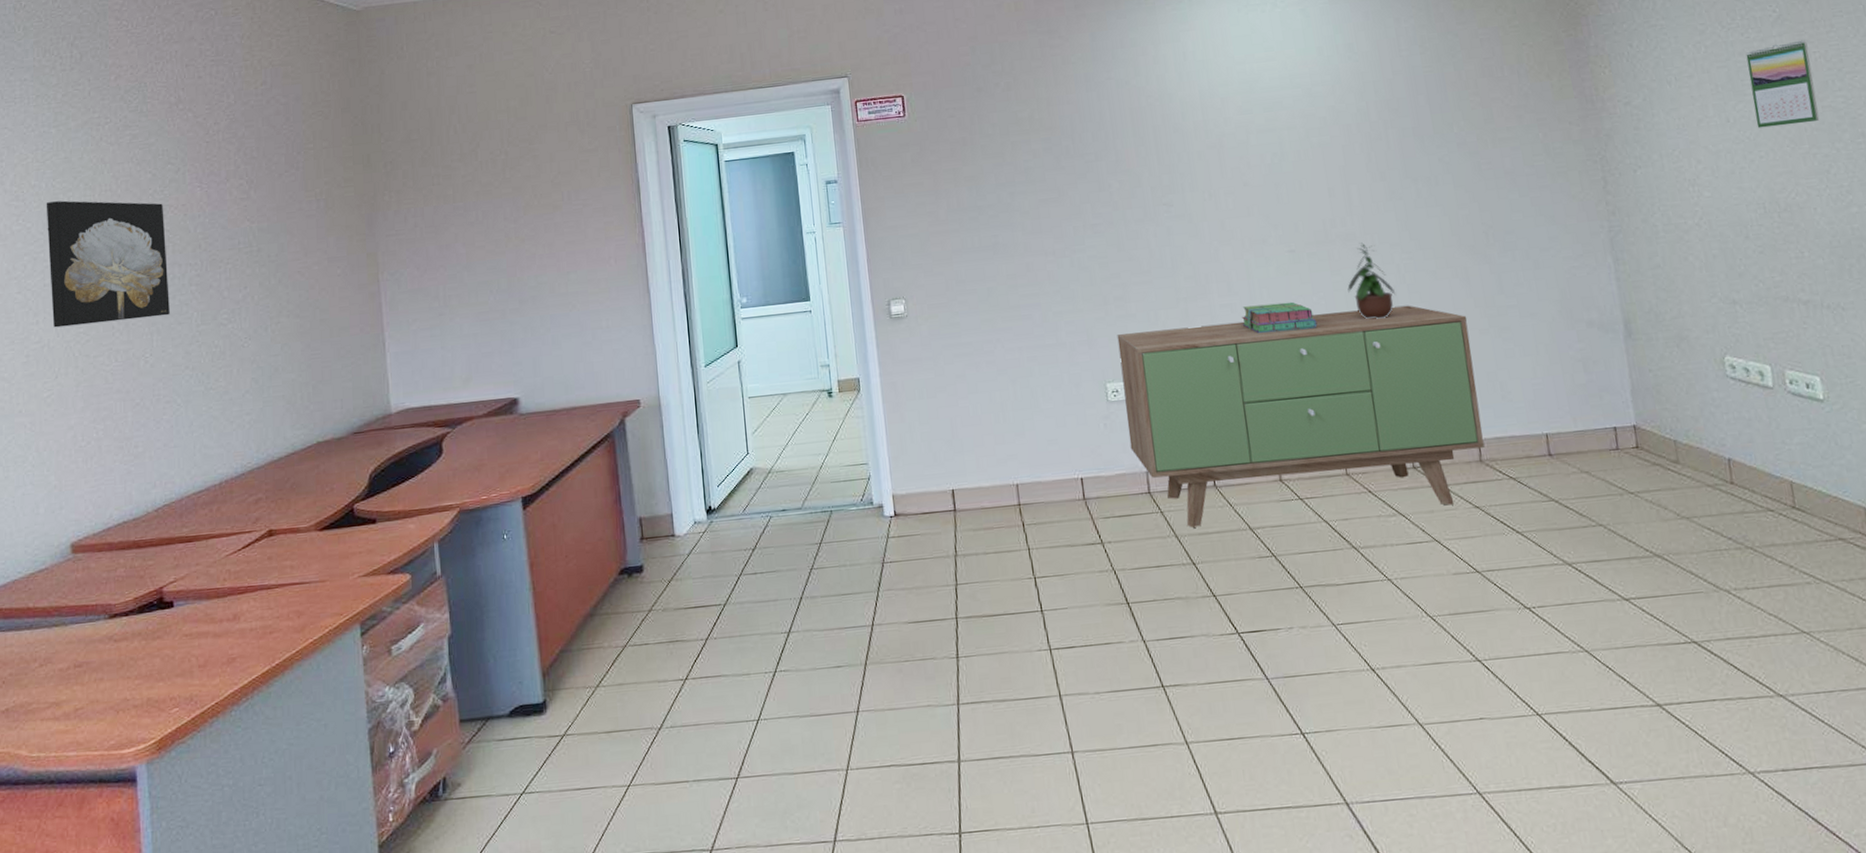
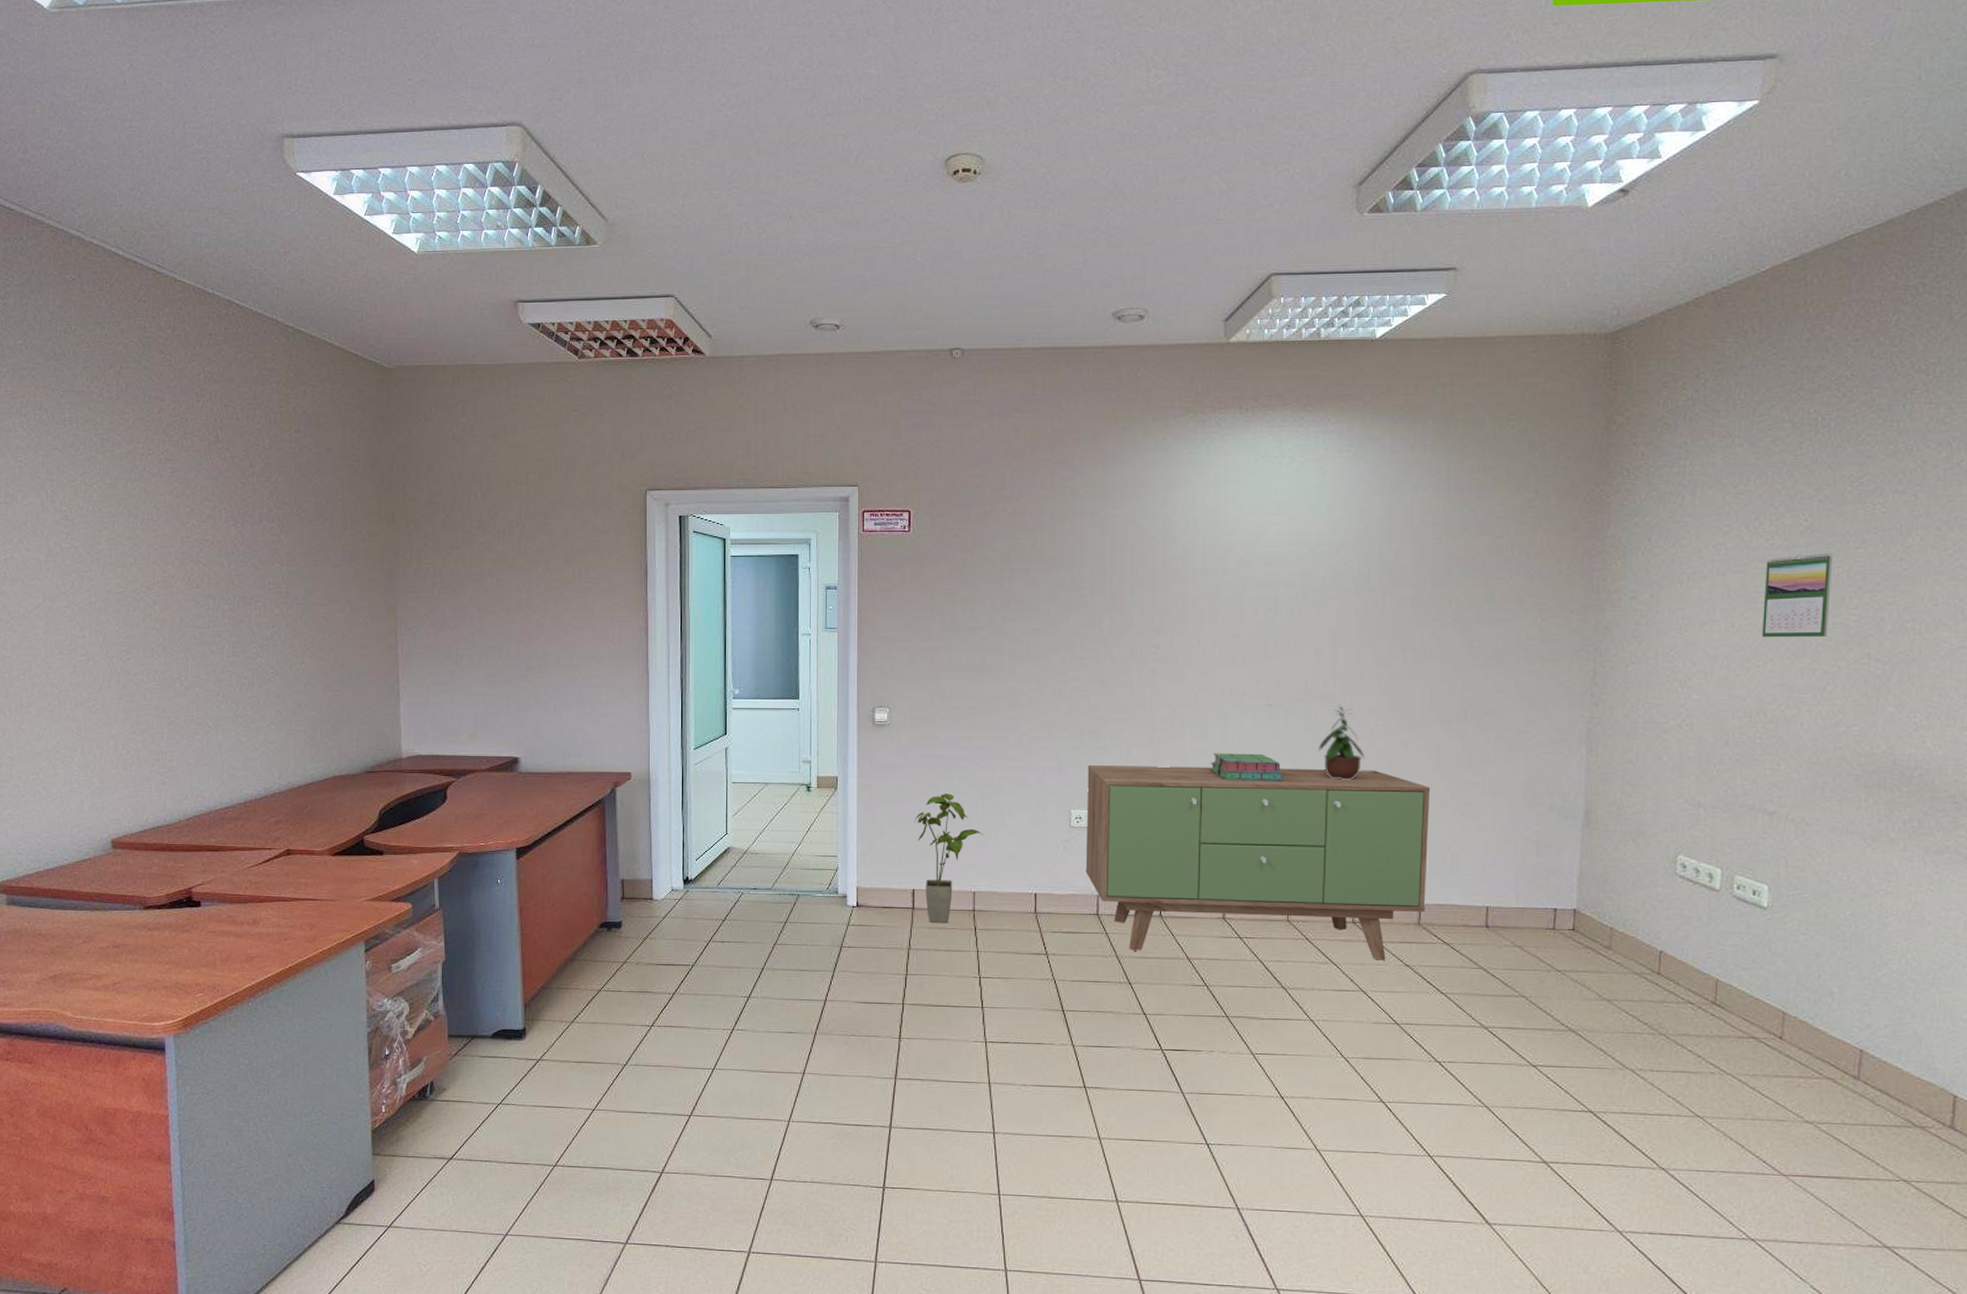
wall art: present [46,200,170,328] -> none [92,525,204,644]
house plant: none [945,381,1020,524] -> present [915,793,984,923]

